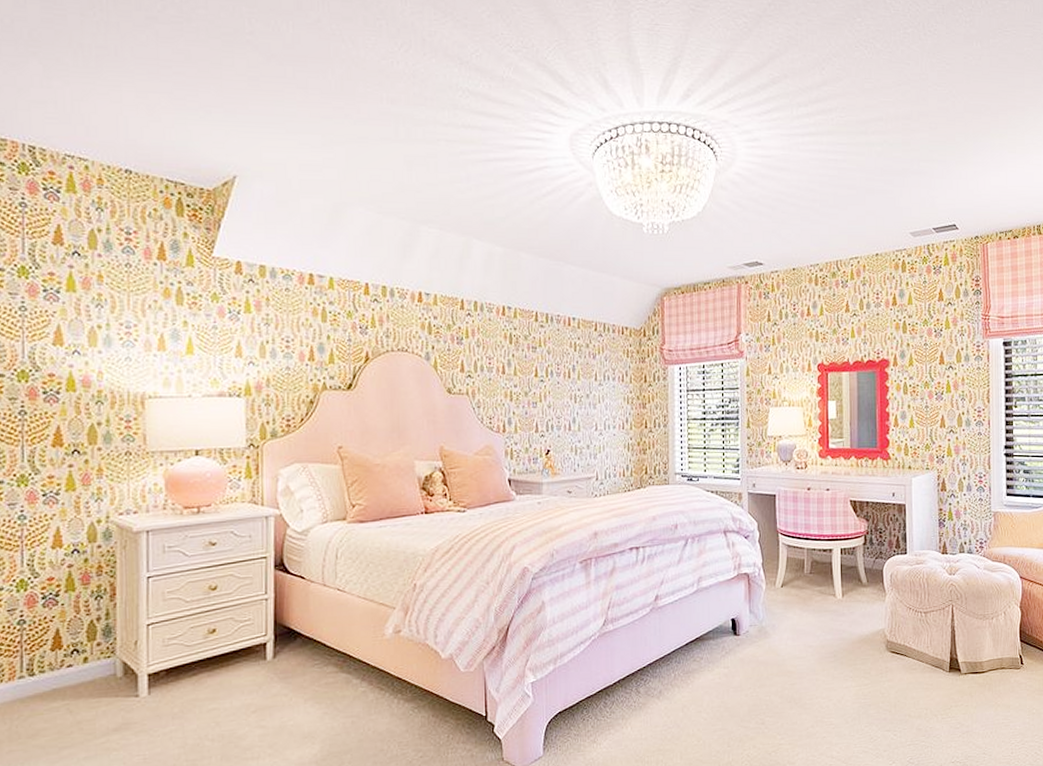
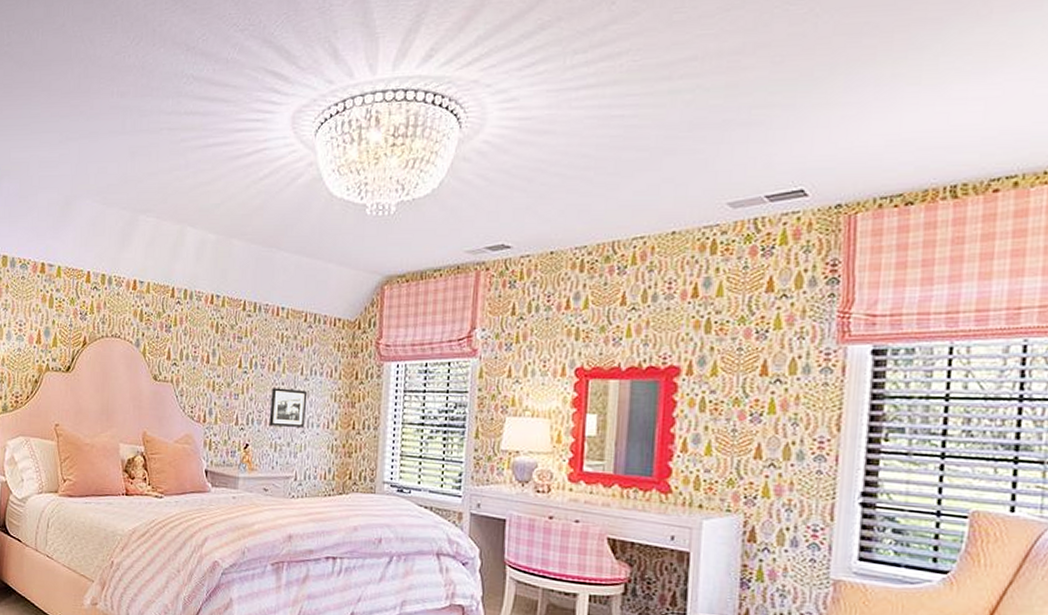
picture frame: none [568,394,603,431] -> present [269,388,308,427]

